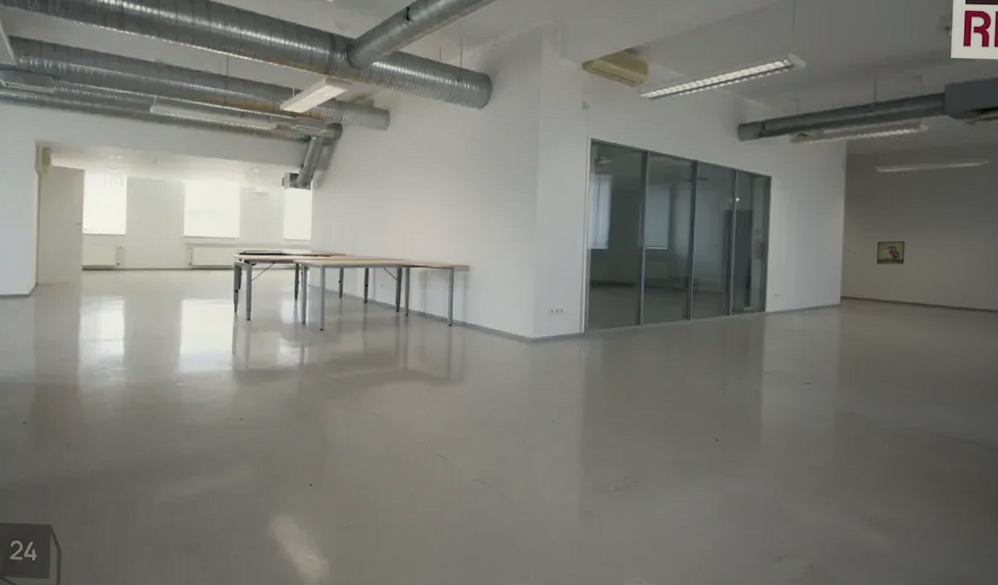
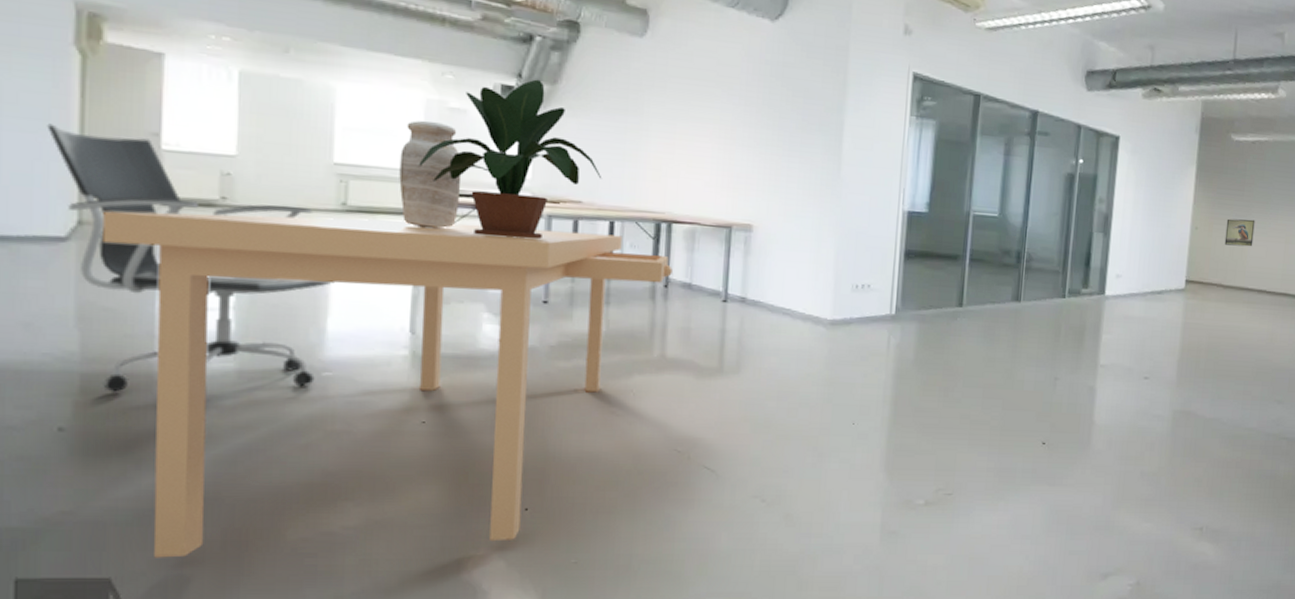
office chair: none [19,221,184,398] -> present [47,123,334,393]
desk: none [49,273,411,512] -> present [103,211,673,558]
vase: none [225,202,265,279] -> present [399,120,462,229]
potted plant: none [237,167,360,284] -> present [418,79,602,239]

